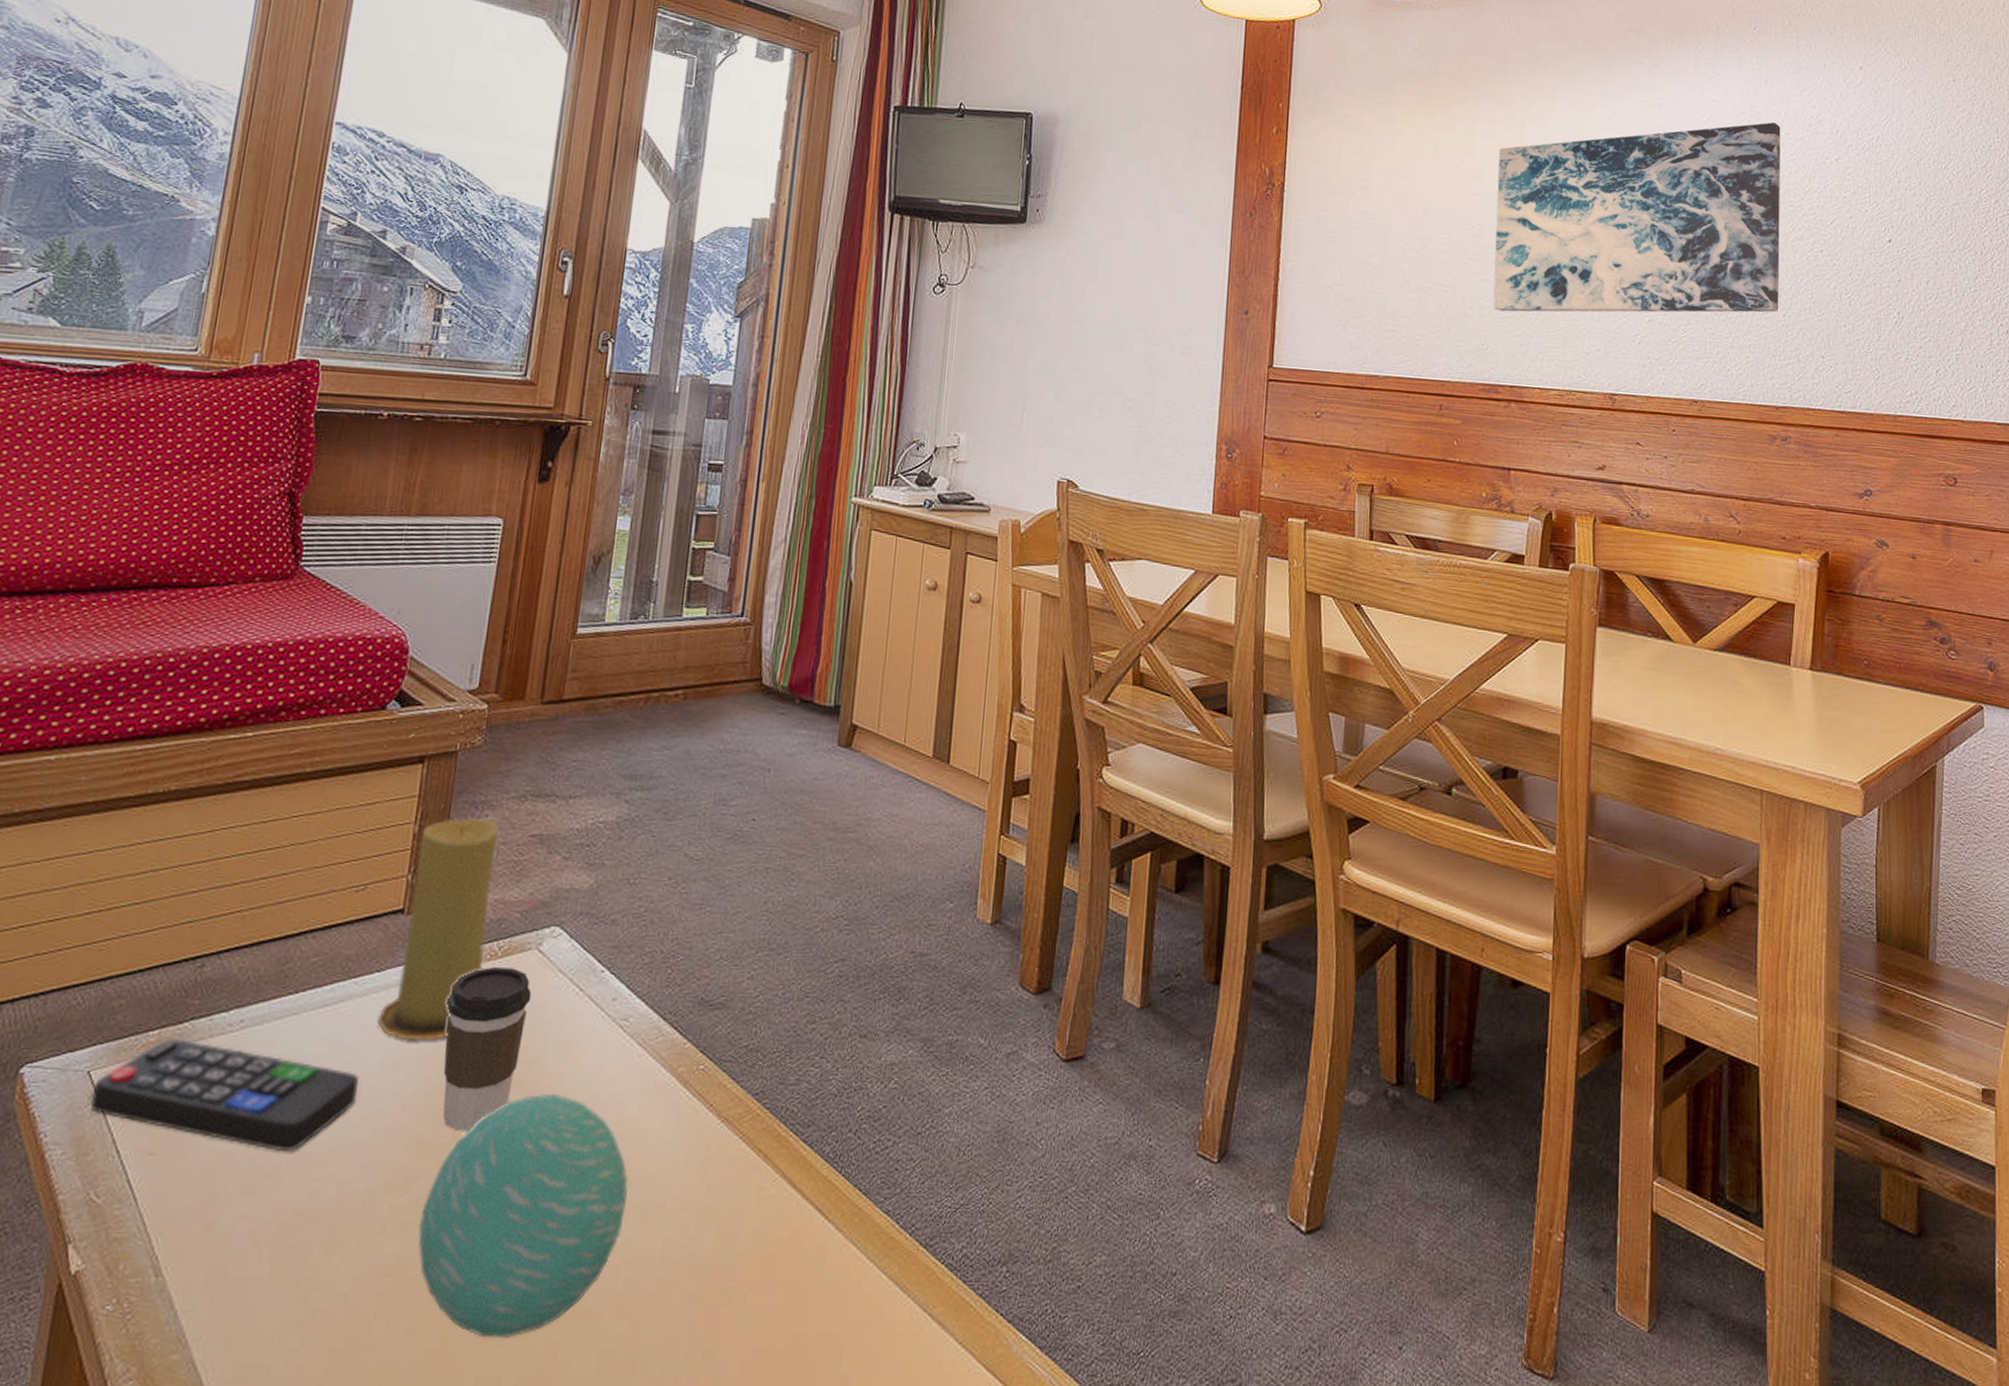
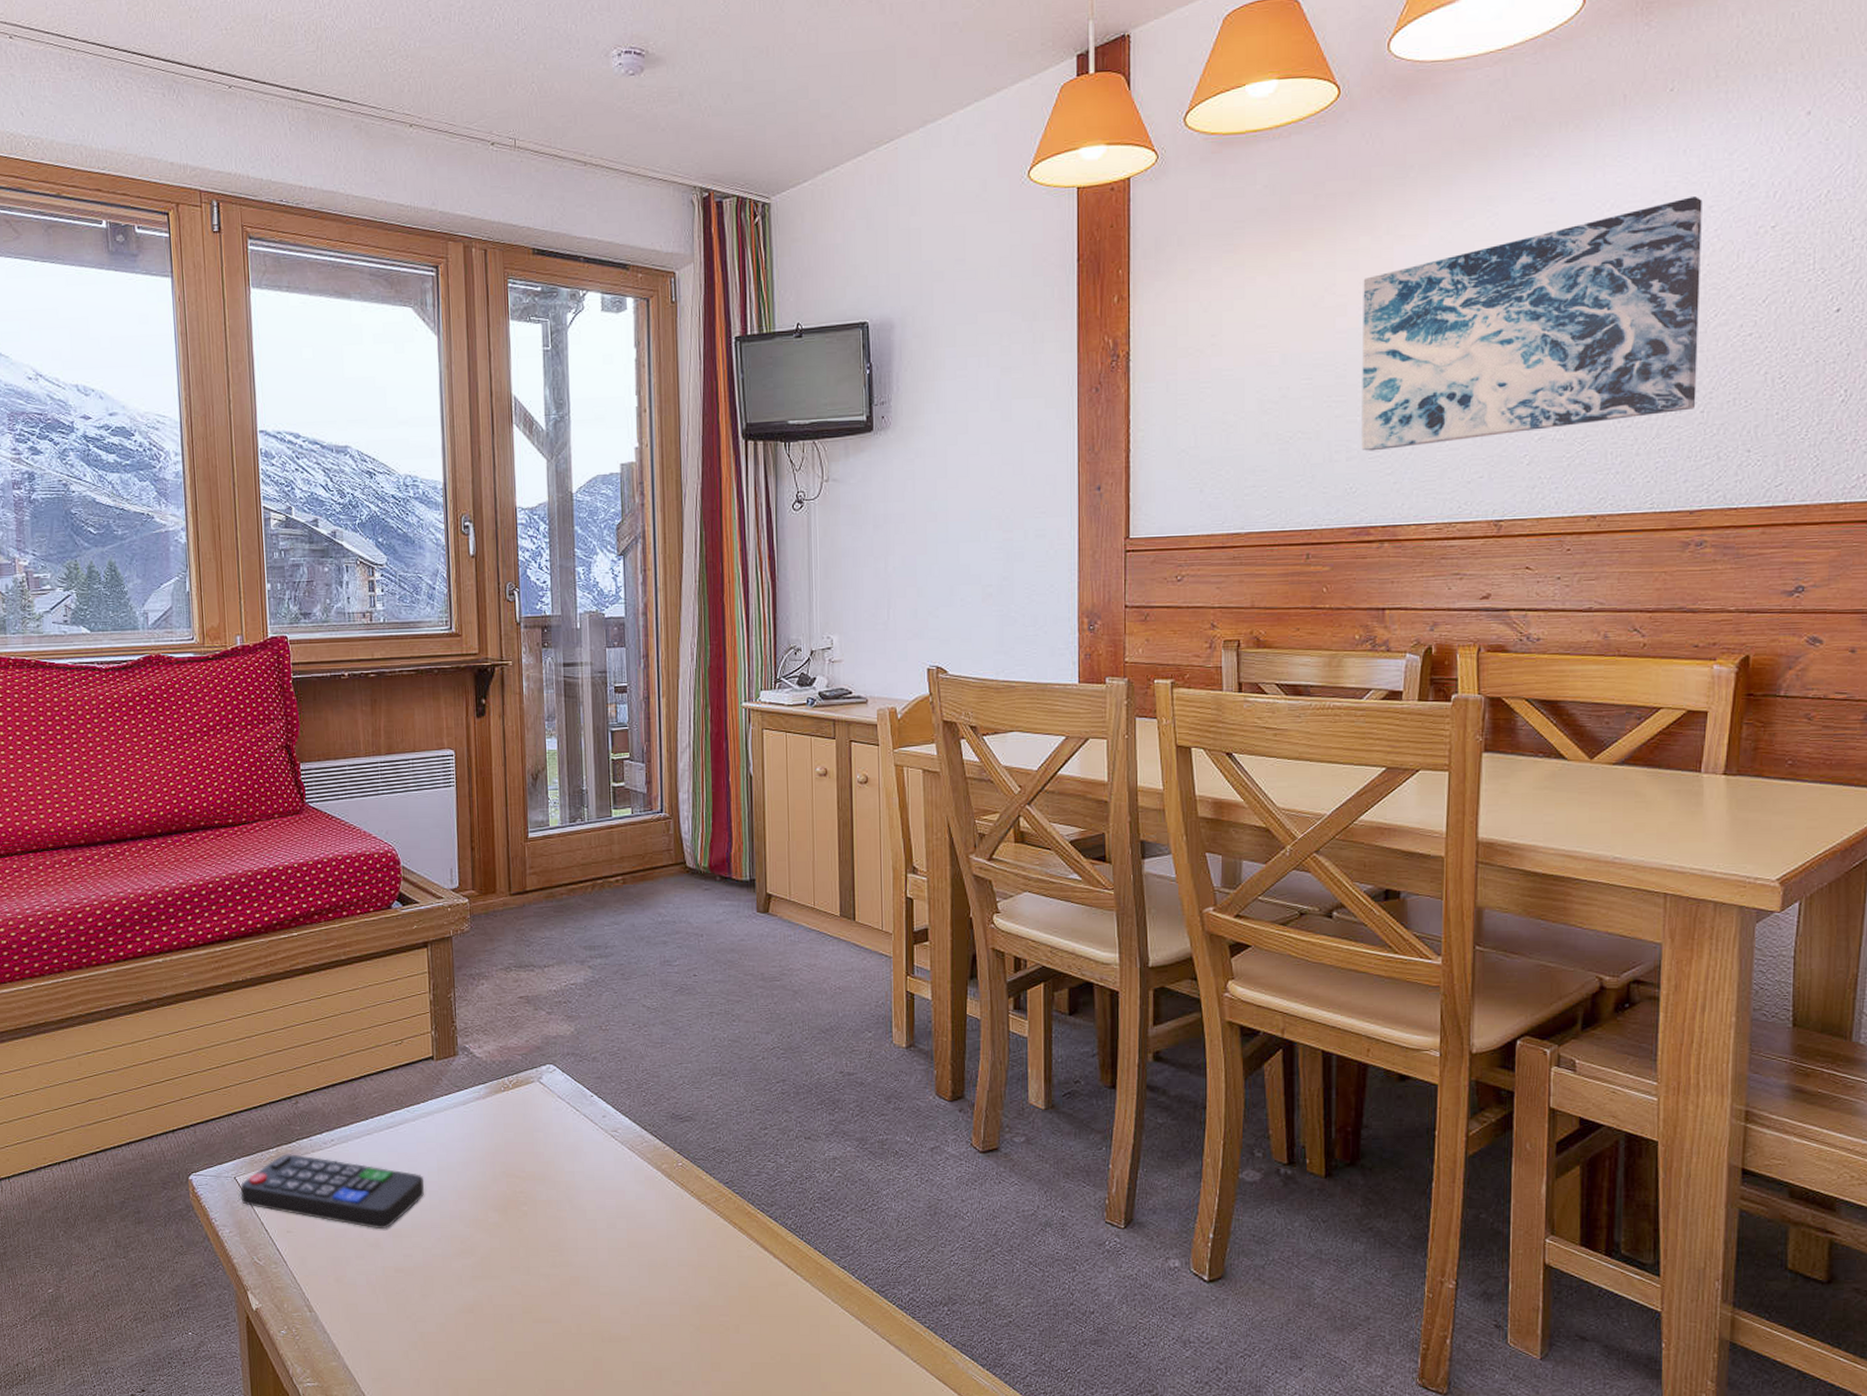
candle: present [378,818,499,1040] -> none [429,987,500,1150]
decorative ball: present [418,1093,628,1338] -> none [486,1185,638,1354]
coffee cup: present [442,967,532,1131] -> none [477,1096,540,1213]

